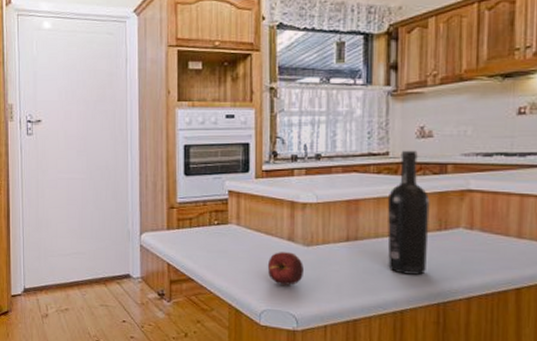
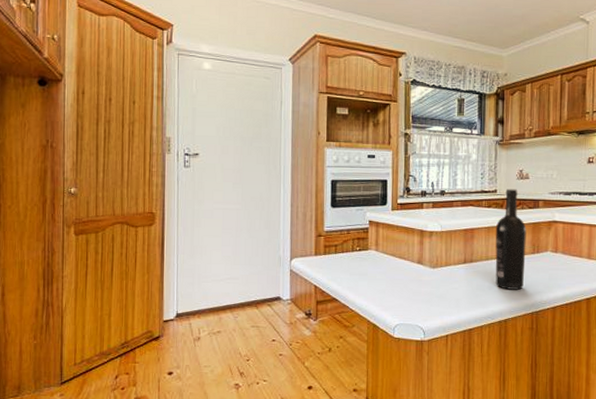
apple: present [267,252,305,285] -> none [400,273,431,302]

